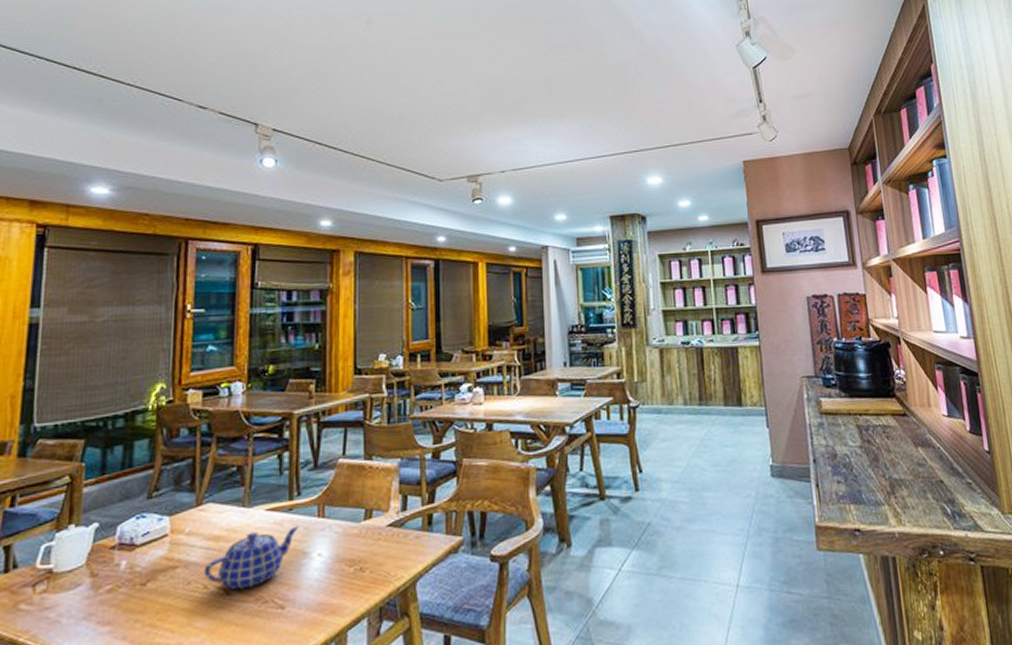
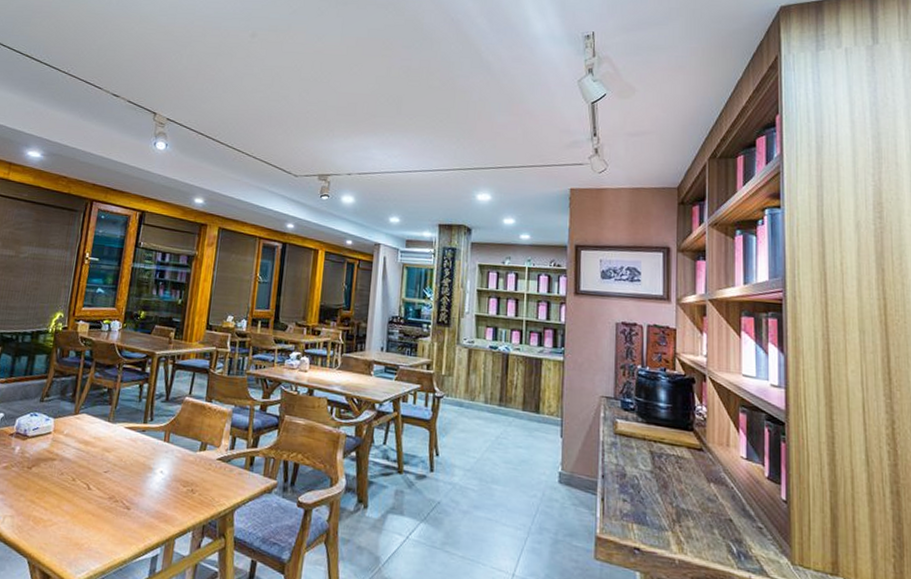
teapot: present [203,525,300,590] -> none [73,443,149,488]

